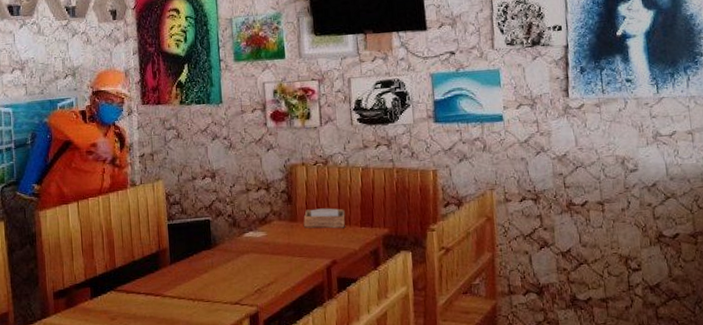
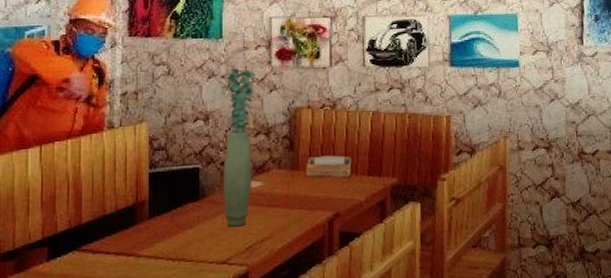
vase: none [228,125,257,272] -> present [223,62,256,227]

